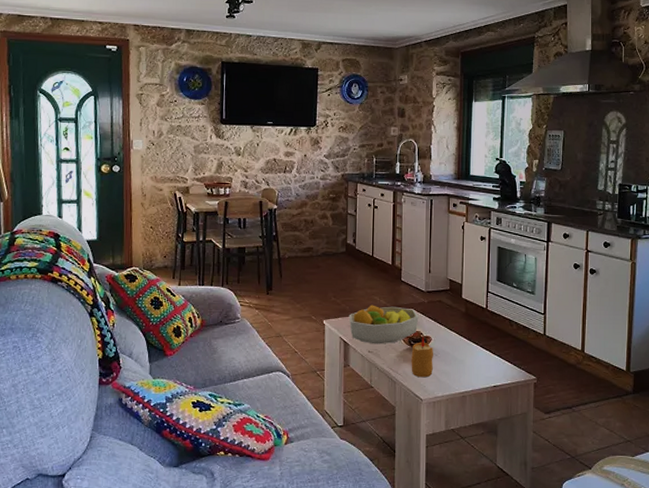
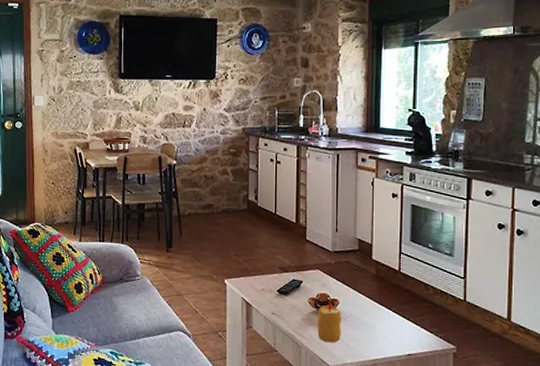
fruit bowl: present [348,305,419,344] -> none [251,264,325,306]

